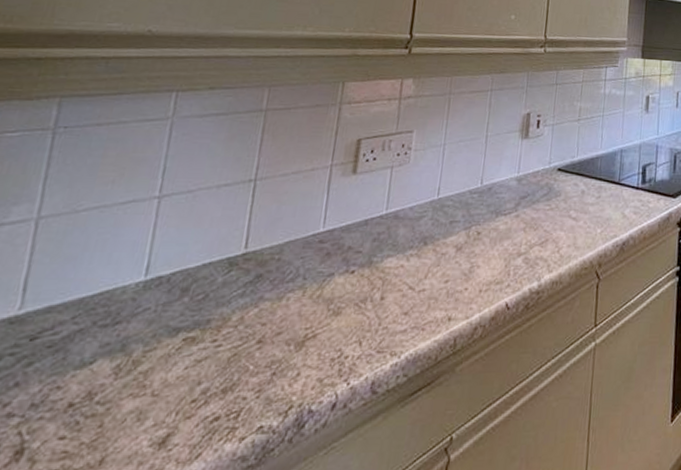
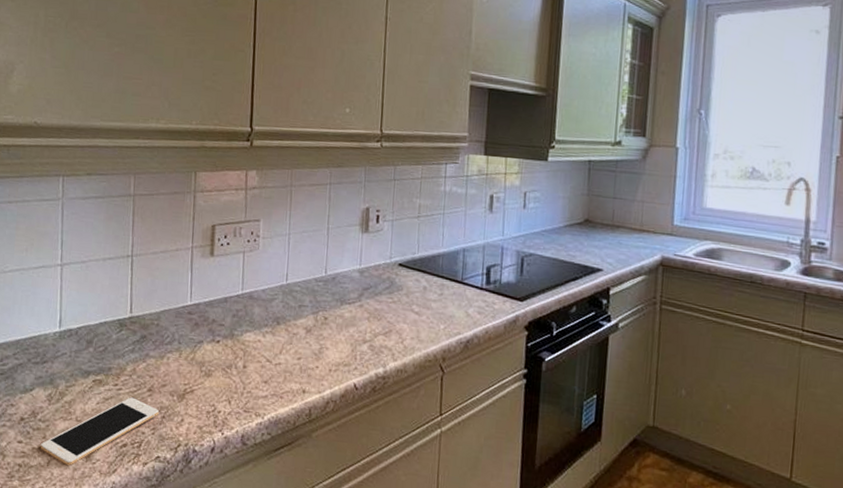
cell phone: none [92,354,269,459] -> present [40,397,159,465]

